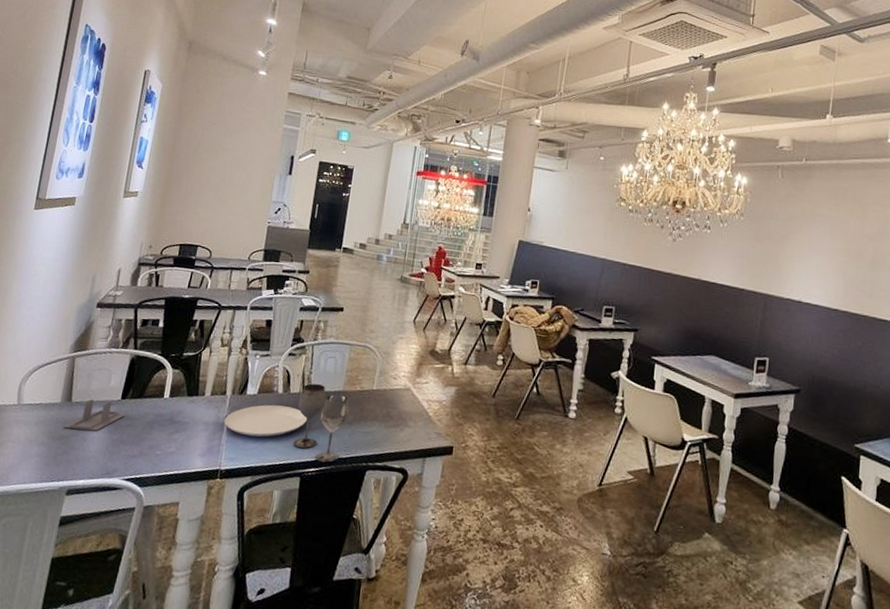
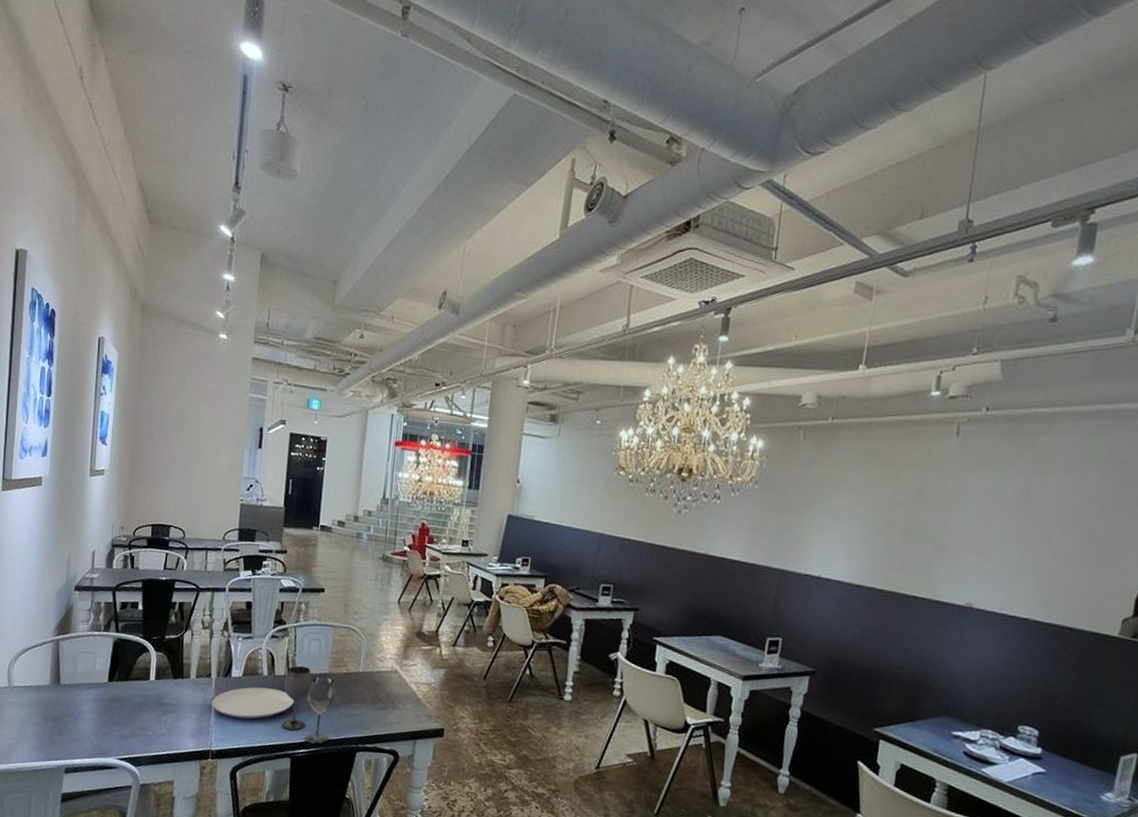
napkin holder: present [63,399,124,431] -> none [55,681,113,713]

